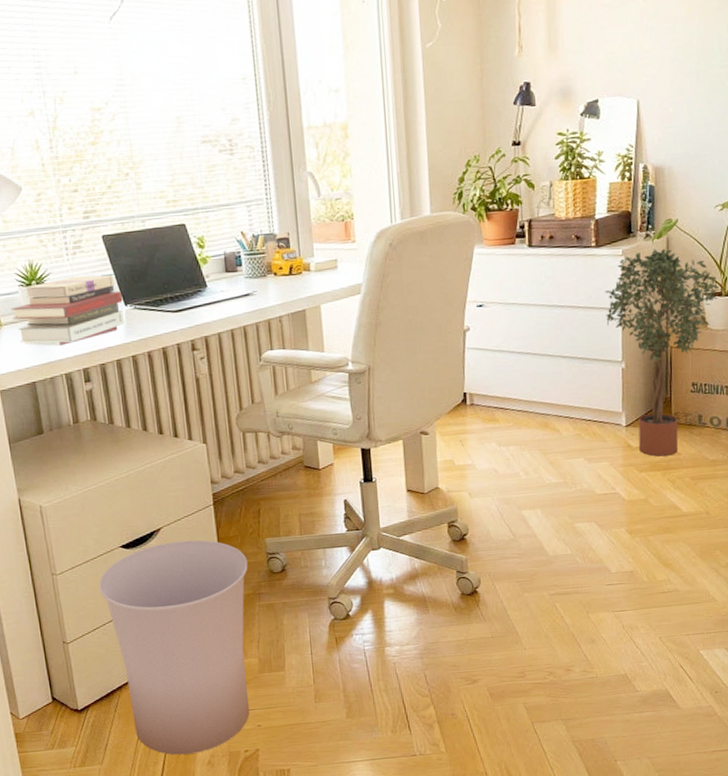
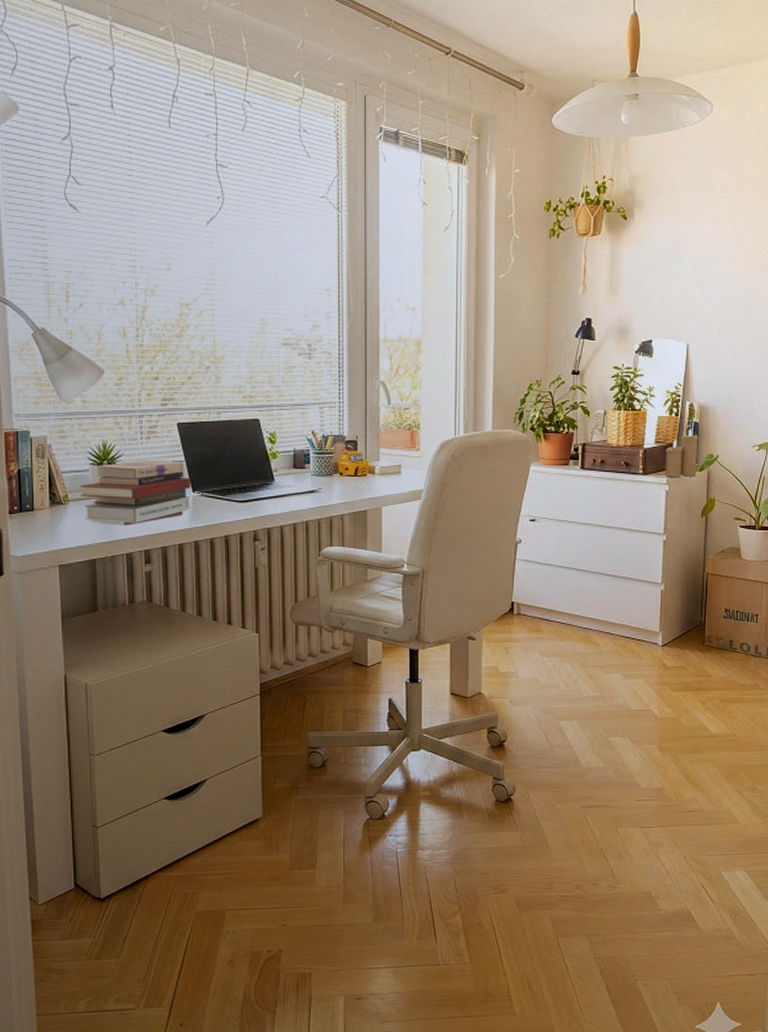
waste bin: present [99,540,250,755] -> none [137,729,288,952]
potted tree: present [605,248,719,457] -> none [649,481,754,677]
candle: none [619,193,655,248] -> present [665,429,698,478]

